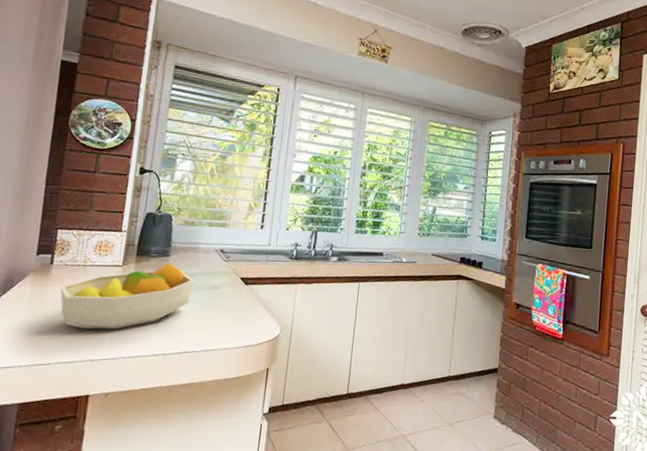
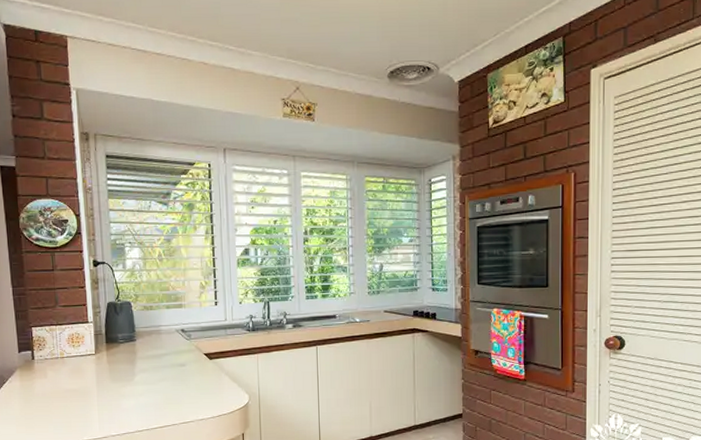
fruit bowl: present [60,263,194,330] -> none [45,347,163,414]

